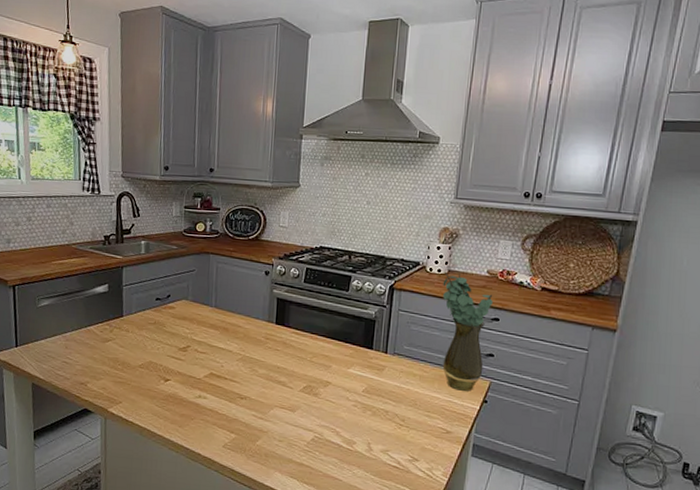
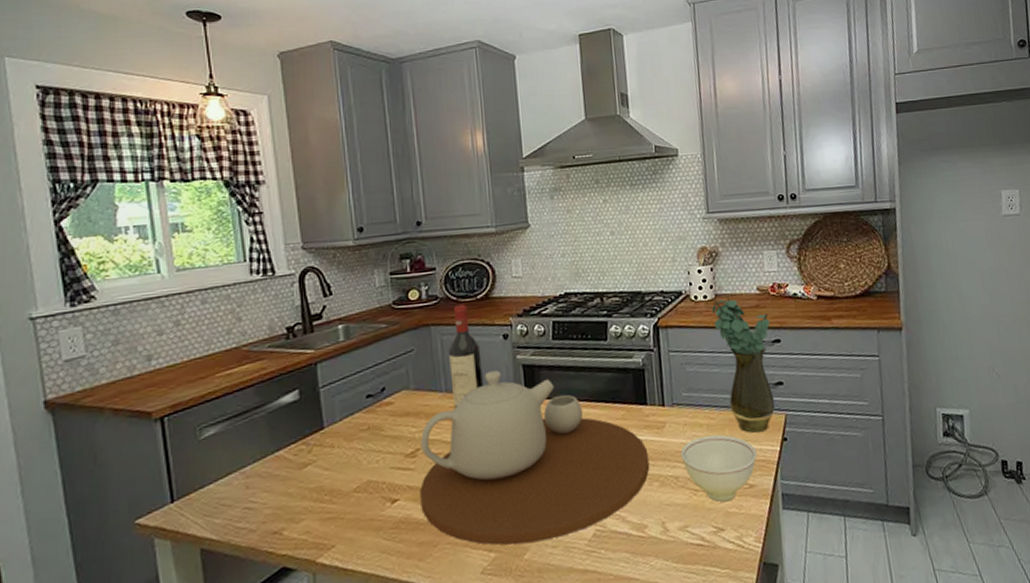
tea set: none [185,298,367,435] -> present [420,370,650,545]
wine bottle: none [219,241,246,322] -> present [448,304,483,409]
bowl: none [393,384,459,440] -> present [681,434,757,503]

